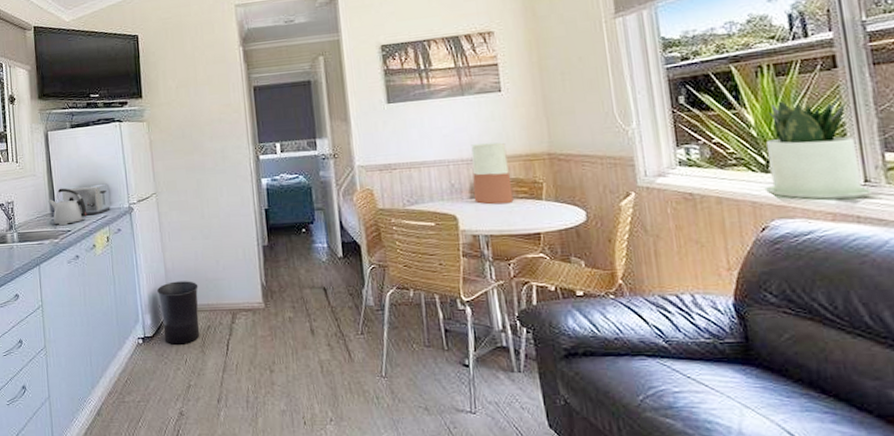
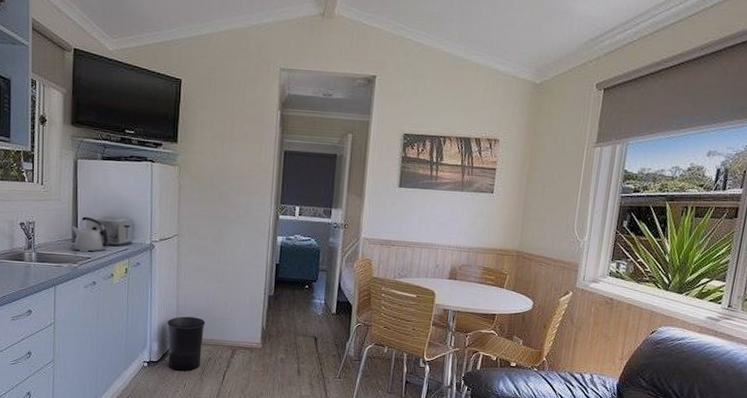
vase: present [471,142,514,205] -> none [451,234,486,288]
planter: present [764,96,873,200] -> none [662,237,735,318]

